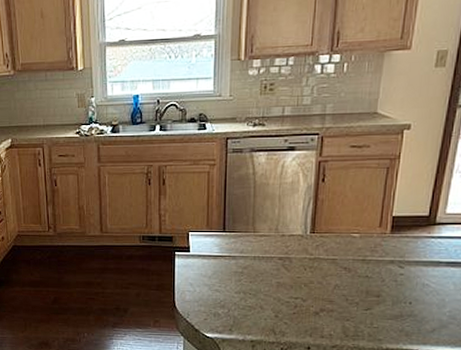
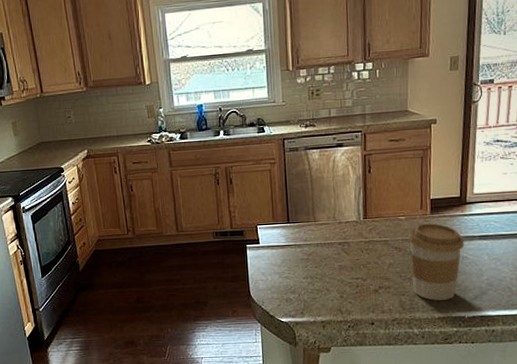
coffee cup: none [360,243,428,330] -> present [408,223,465,301]

